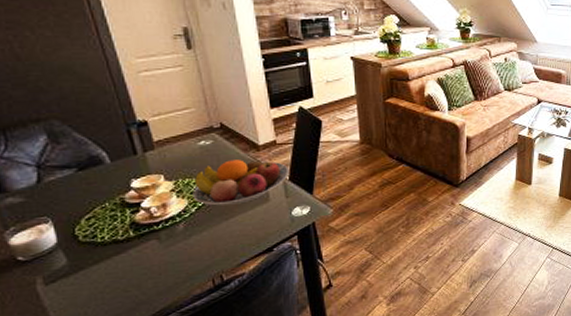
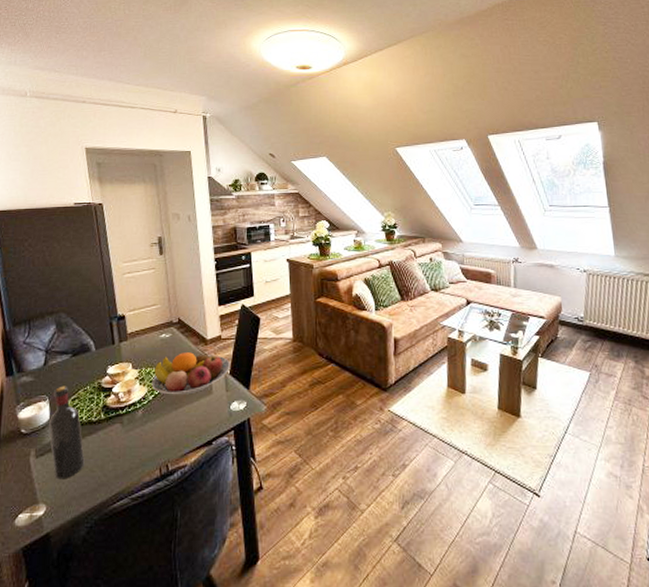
wine bottle: none [56,204,115,305] -> present [48,386,85,480]

